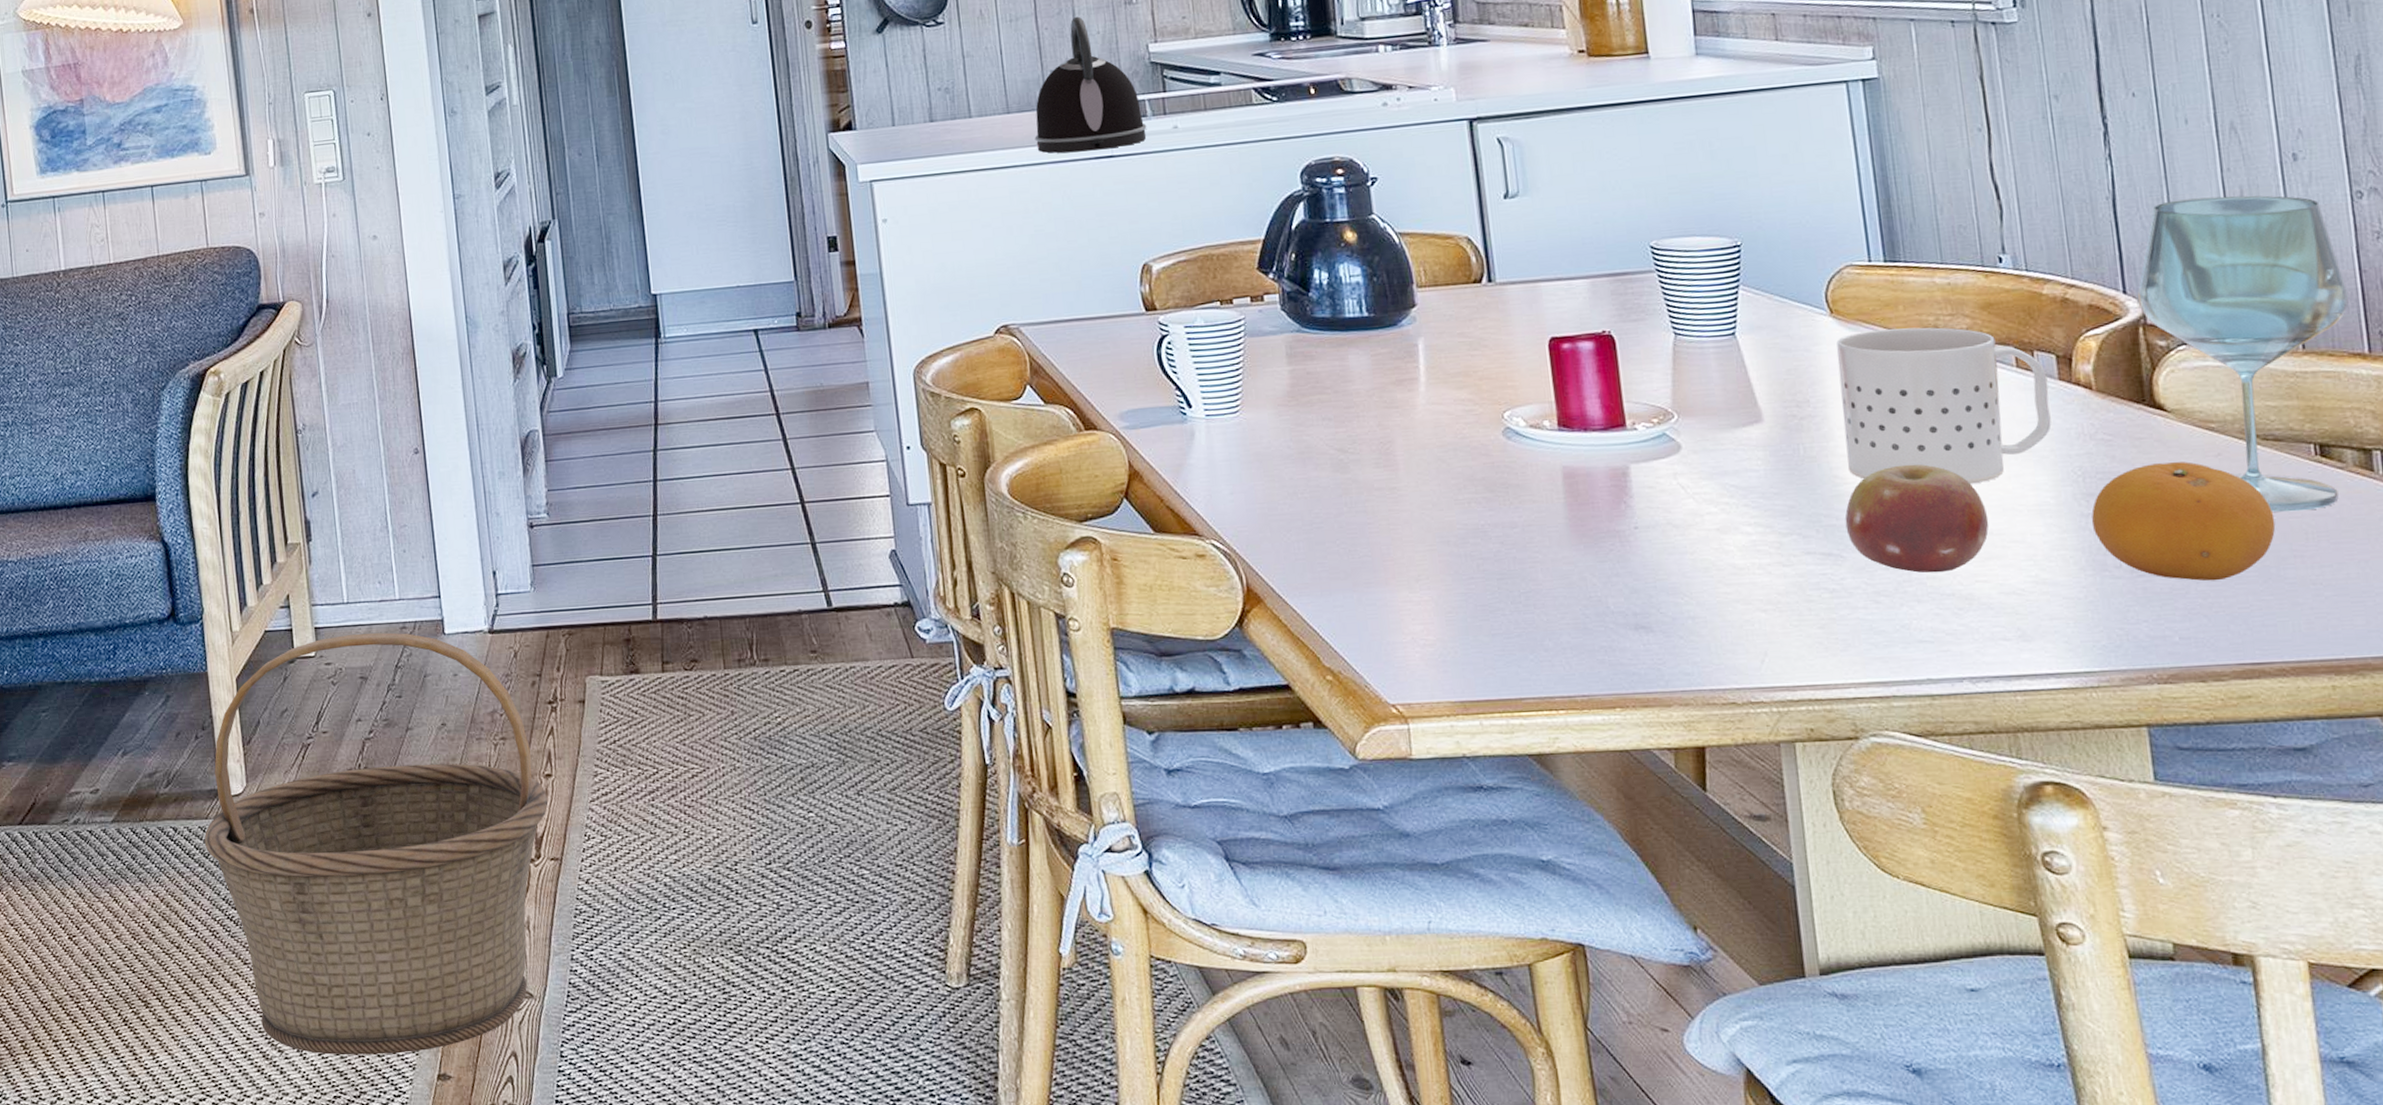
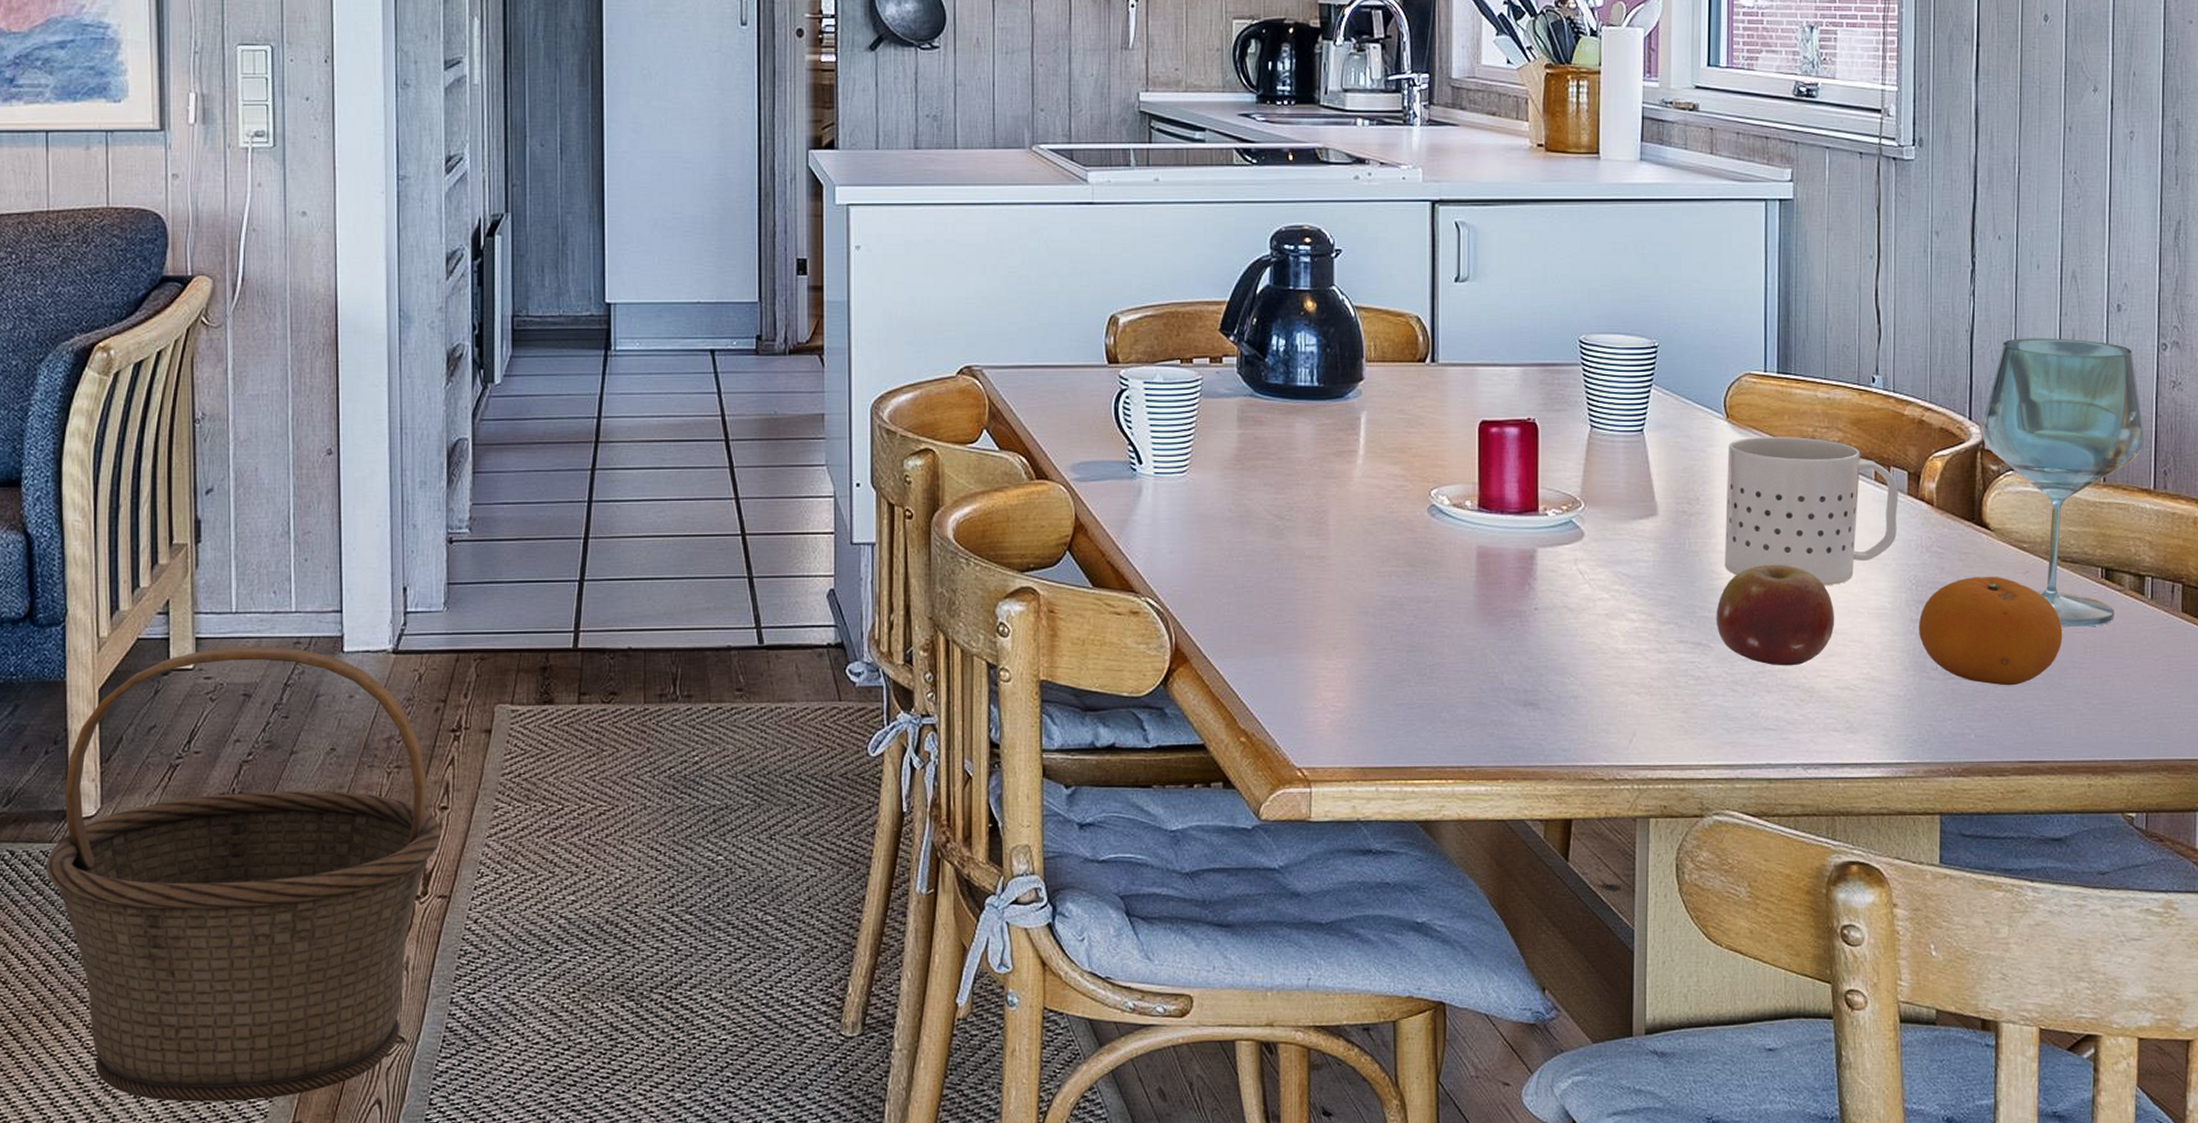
kettle: present [1034,16,1147,153] -> none [1018,56,1129,195]

